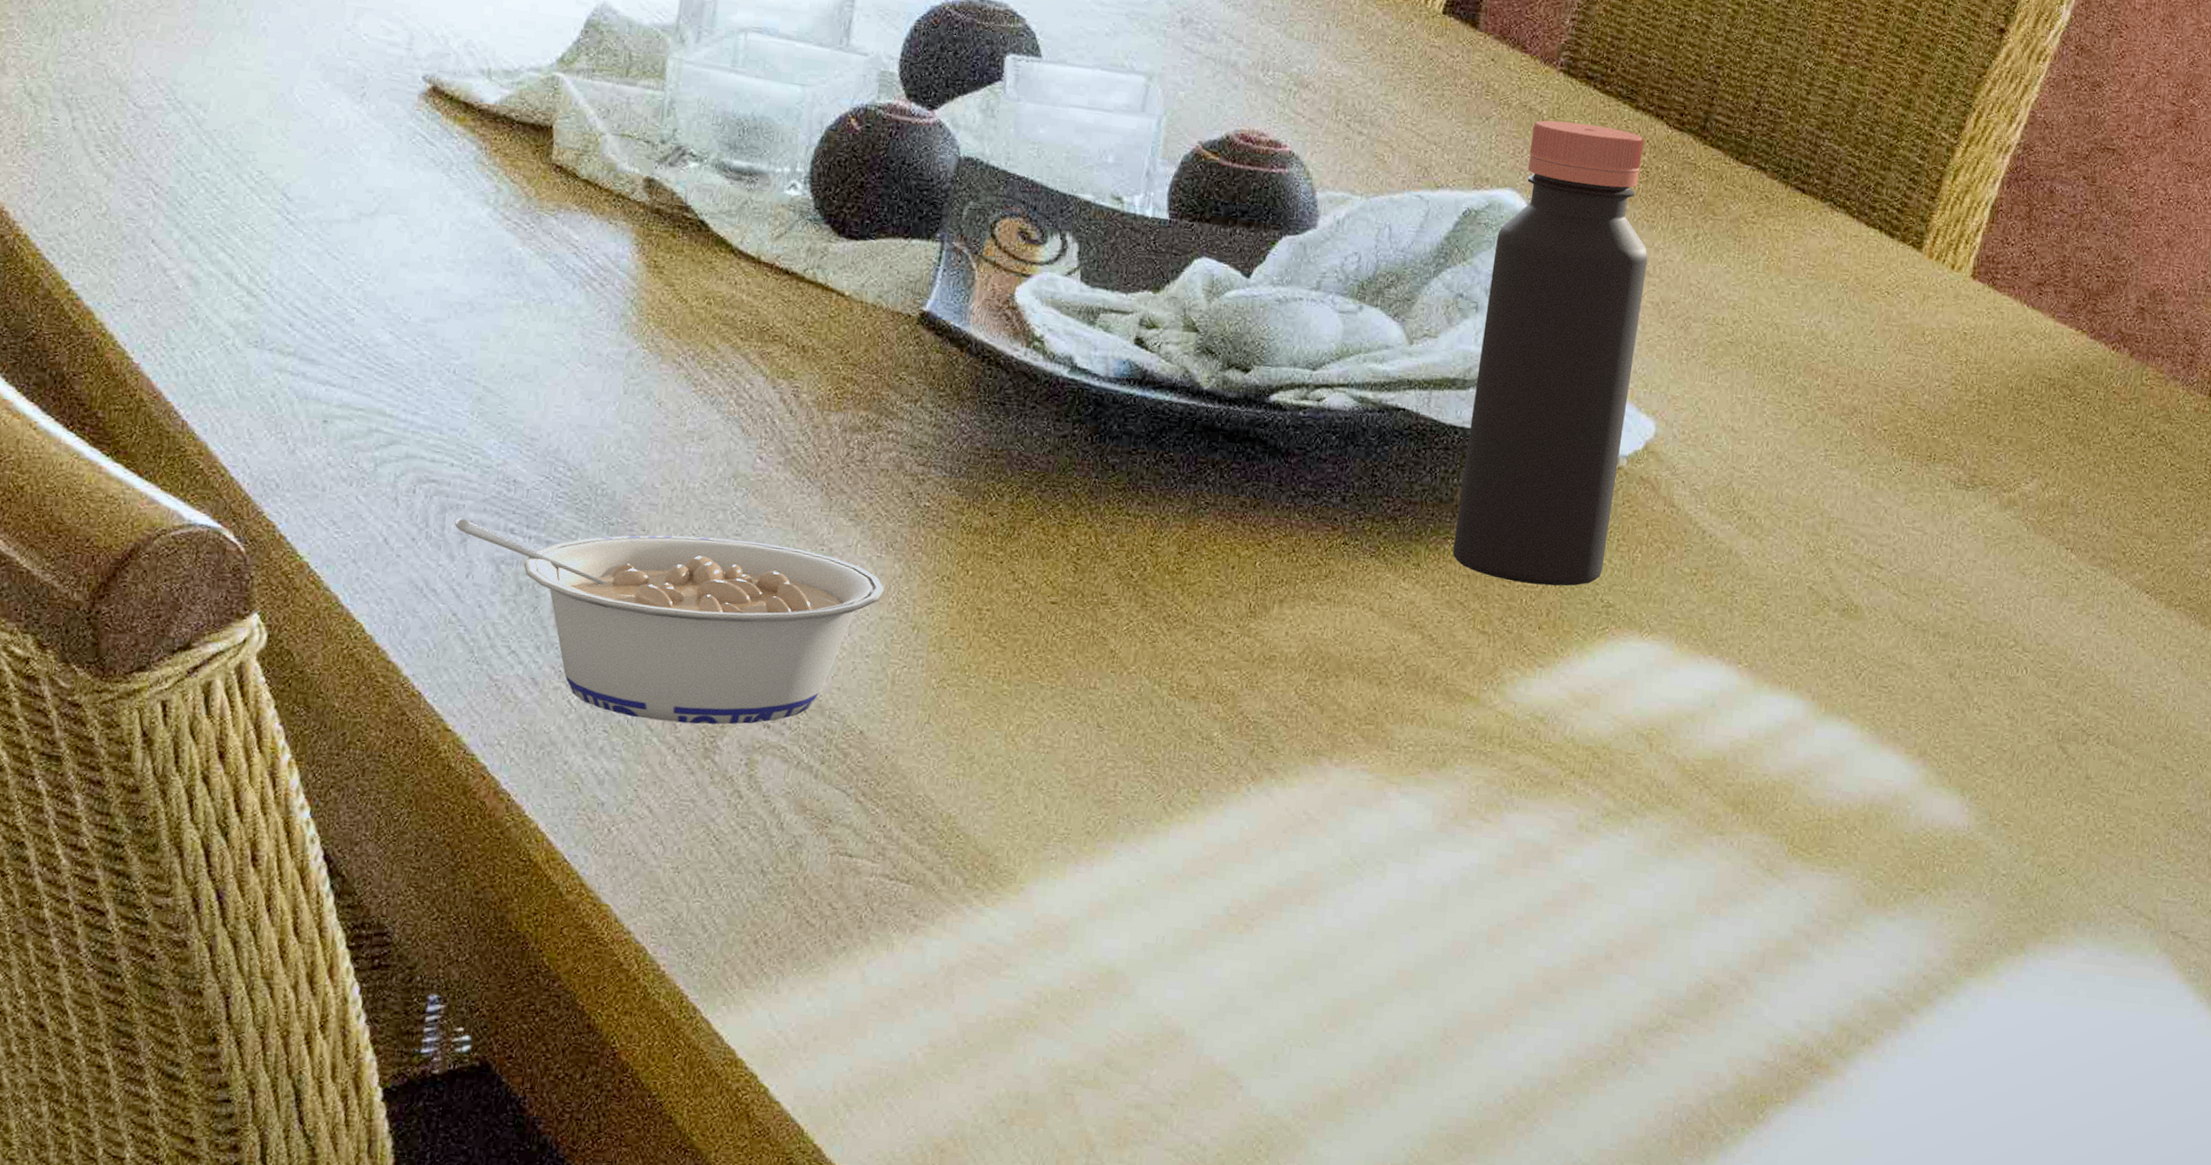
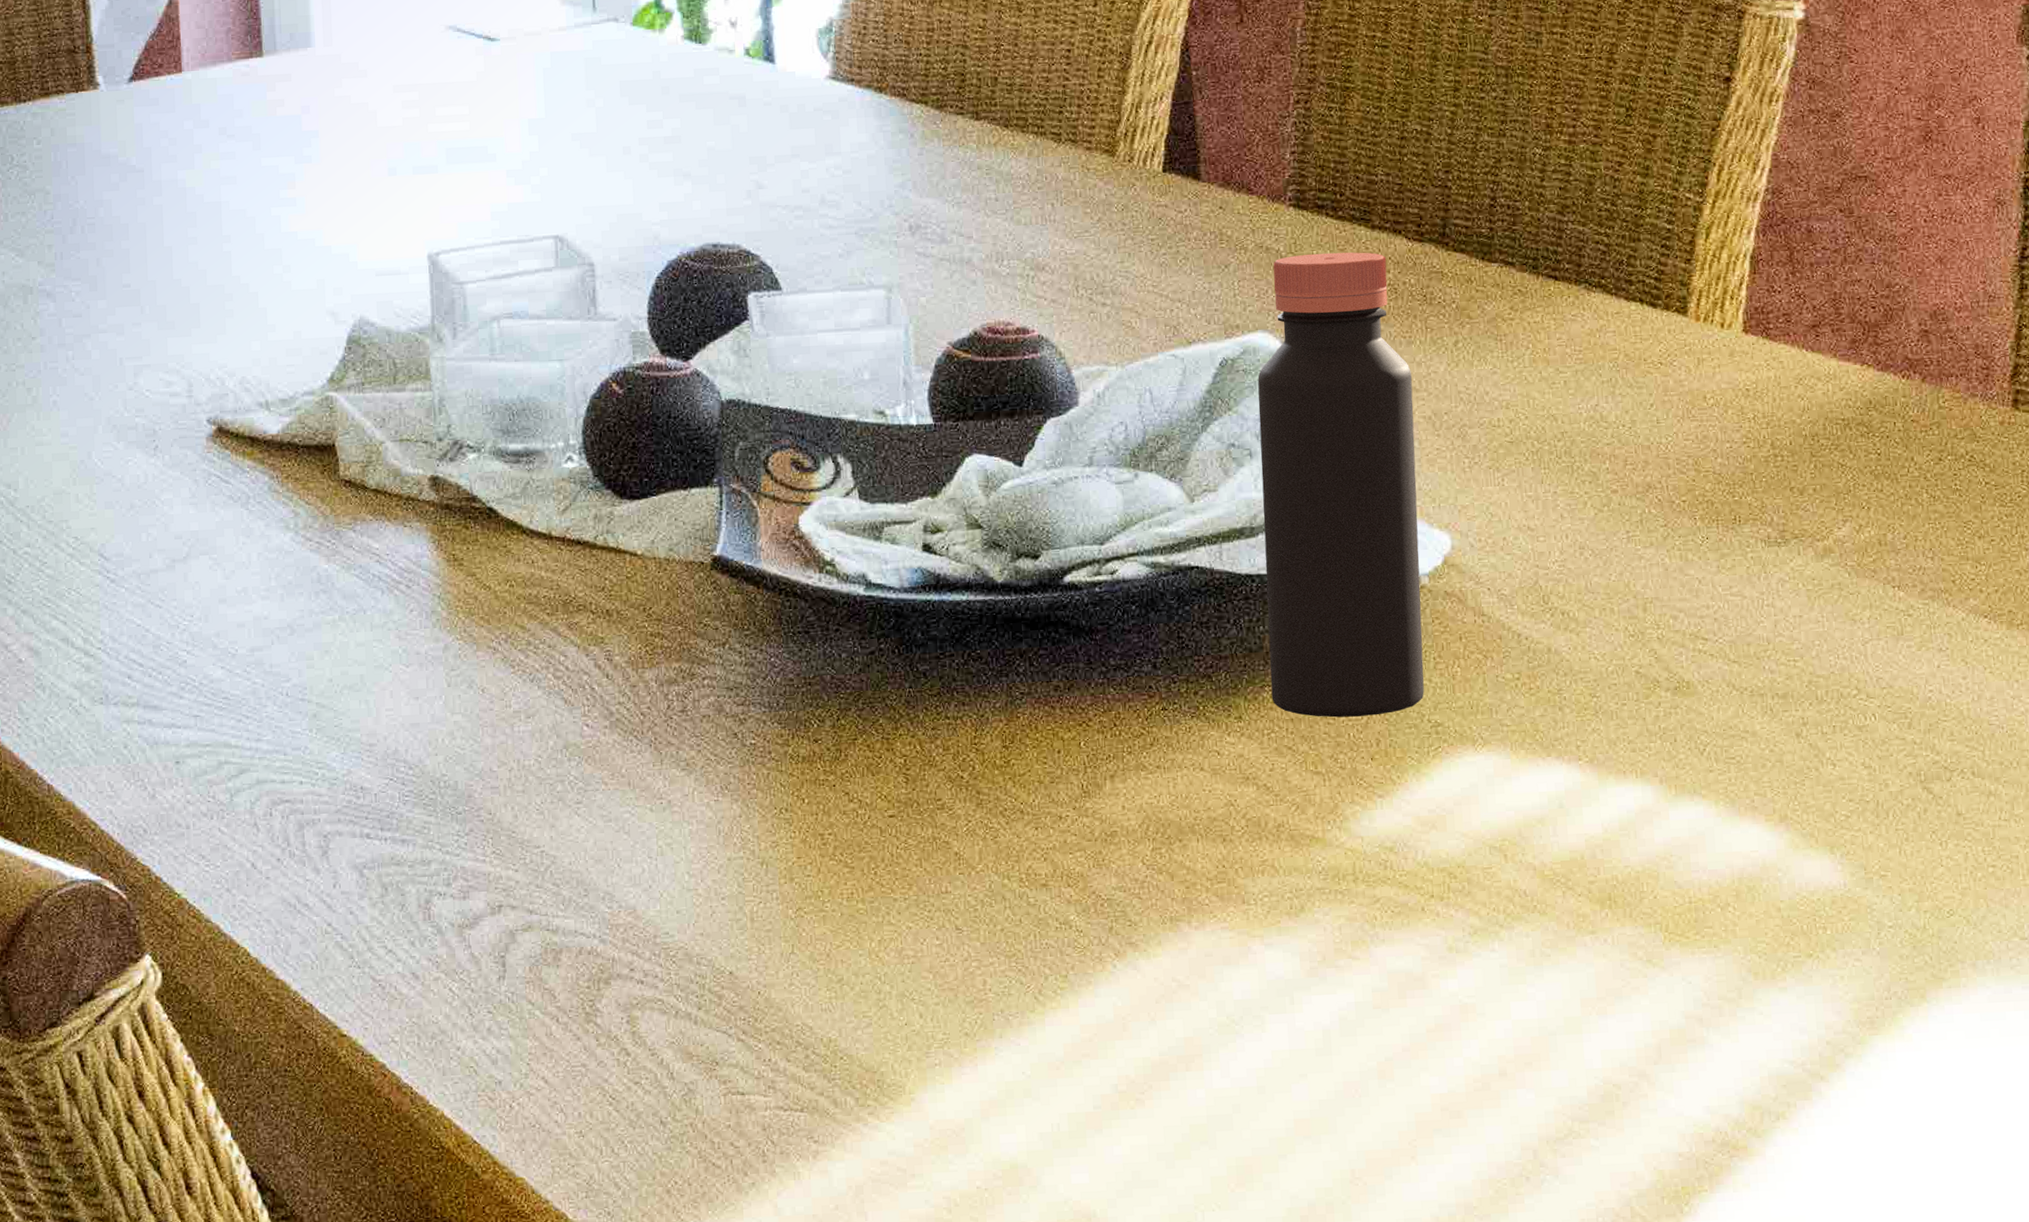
legume: present [455,518,885,725] -> none [314,806,728,994]

